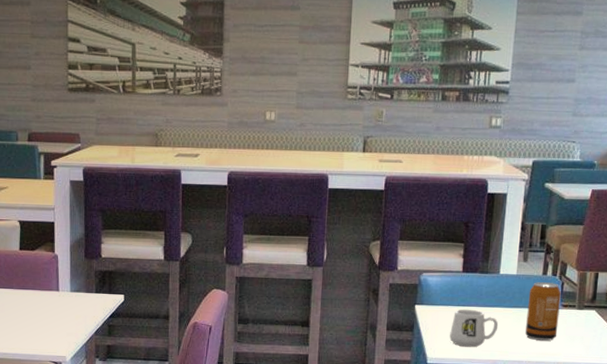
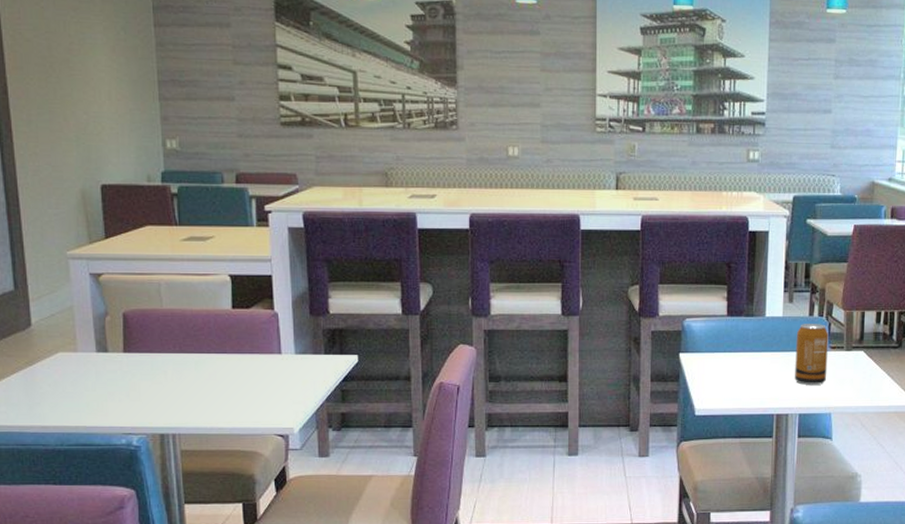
mug: present [449,309,499,348] -> none [717,355,767,396]

